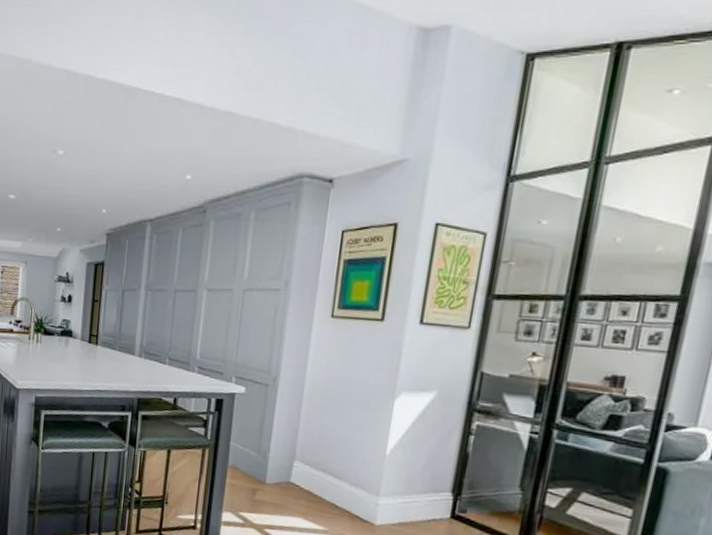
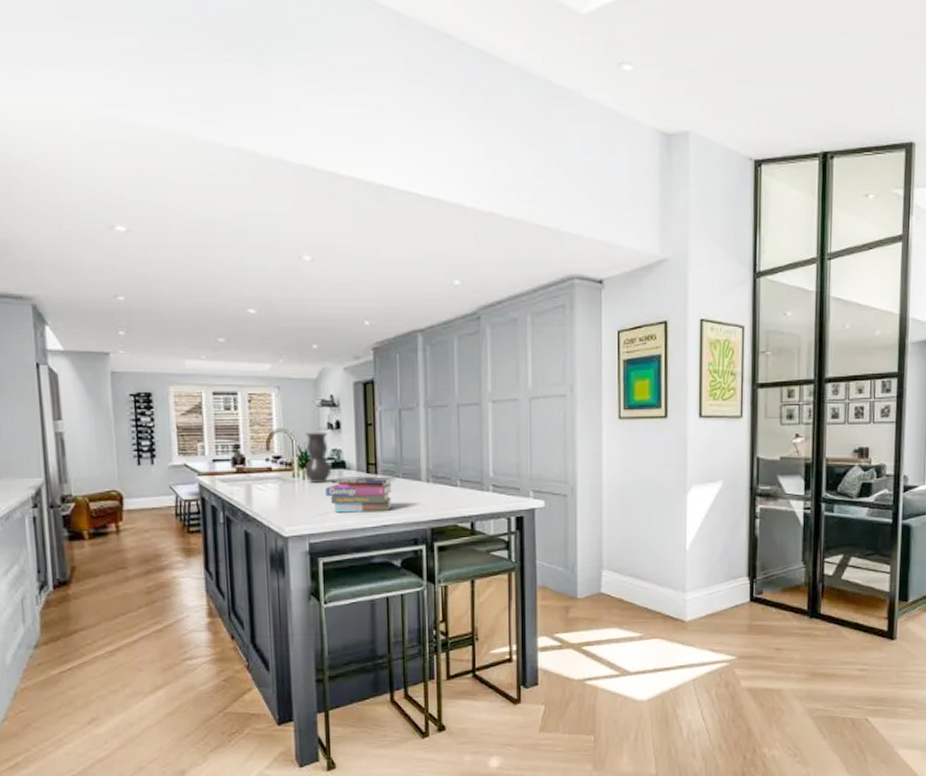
vase: none [38,303,61,347] -> present [304,433,332,483]
books: none [53,344,113,378] -> present [325,476,396,513]

